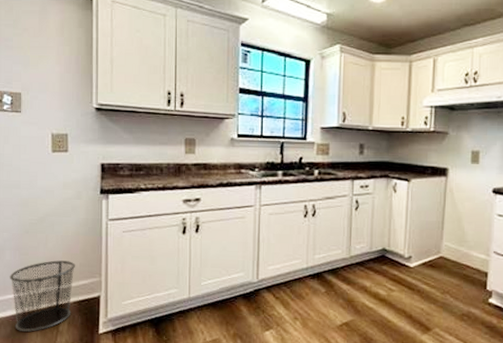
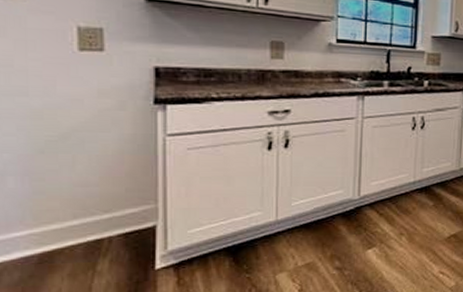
waste bin: present [10,260,76,332] -> none [15,186,120,276]

